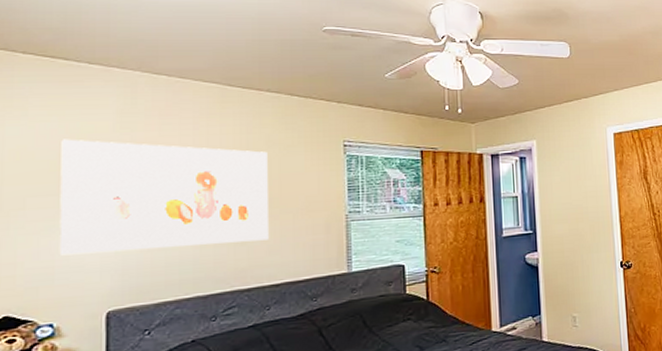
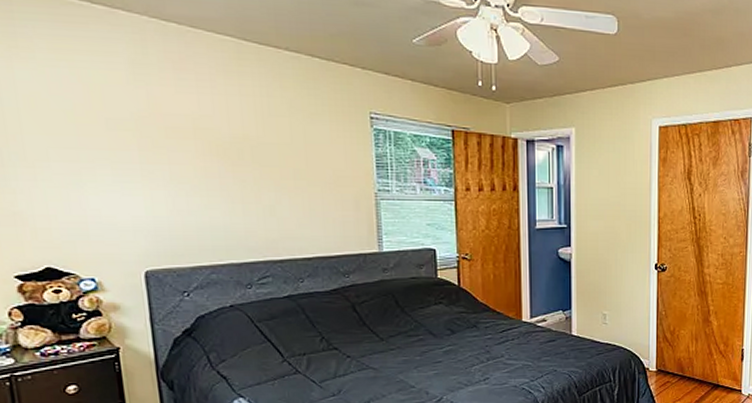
wall art: present [59,139,268,256] -> none [75,88,298,213]

